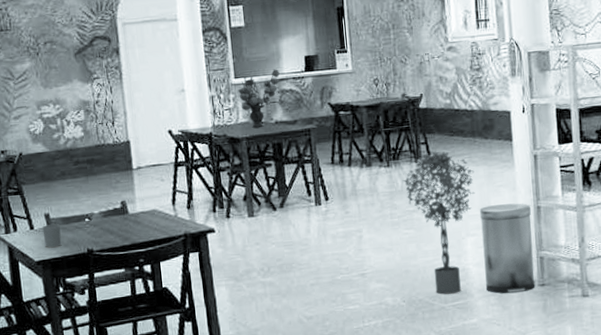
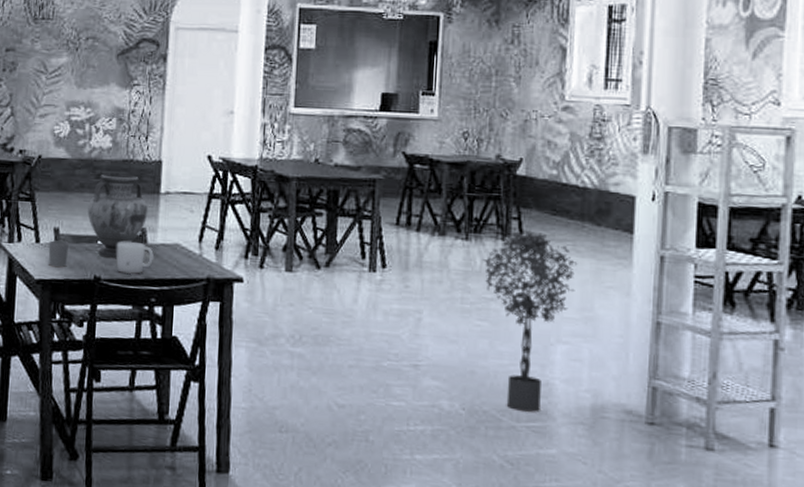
vase: none [71,158,126,232] -> present [87,174,149,258]
mug: none [103,214,137,243] -> present [116,241,155,275]
bouquet: present [238,69,280,129] -> none [296,99,349,169]
pedal bin: present [479,203,536,294] -> none [573,309,647,428]

